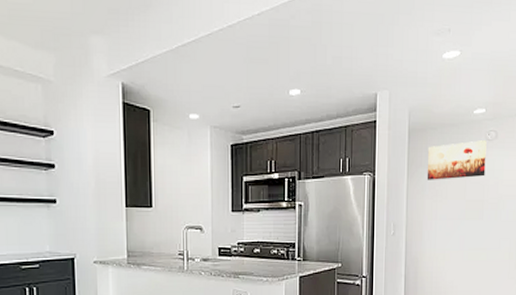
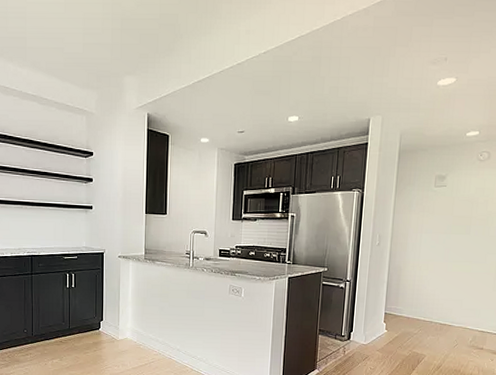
wall art: present [427,140,487,180] -> none [414,161,478,197]

